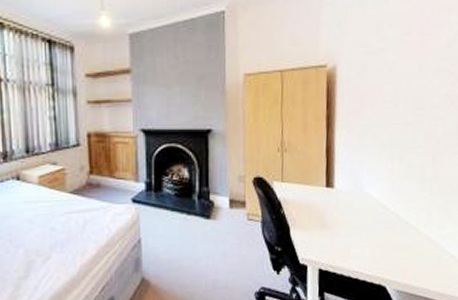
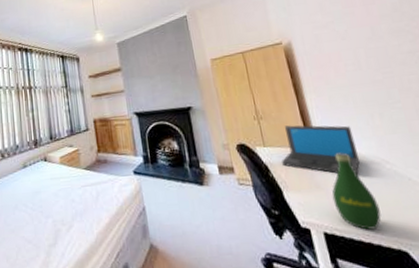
laptop: none [296,161,371,216] -> present [282,125,360,175]
bottle: none [335,193,374,267] -> present [332,152,382,230]

